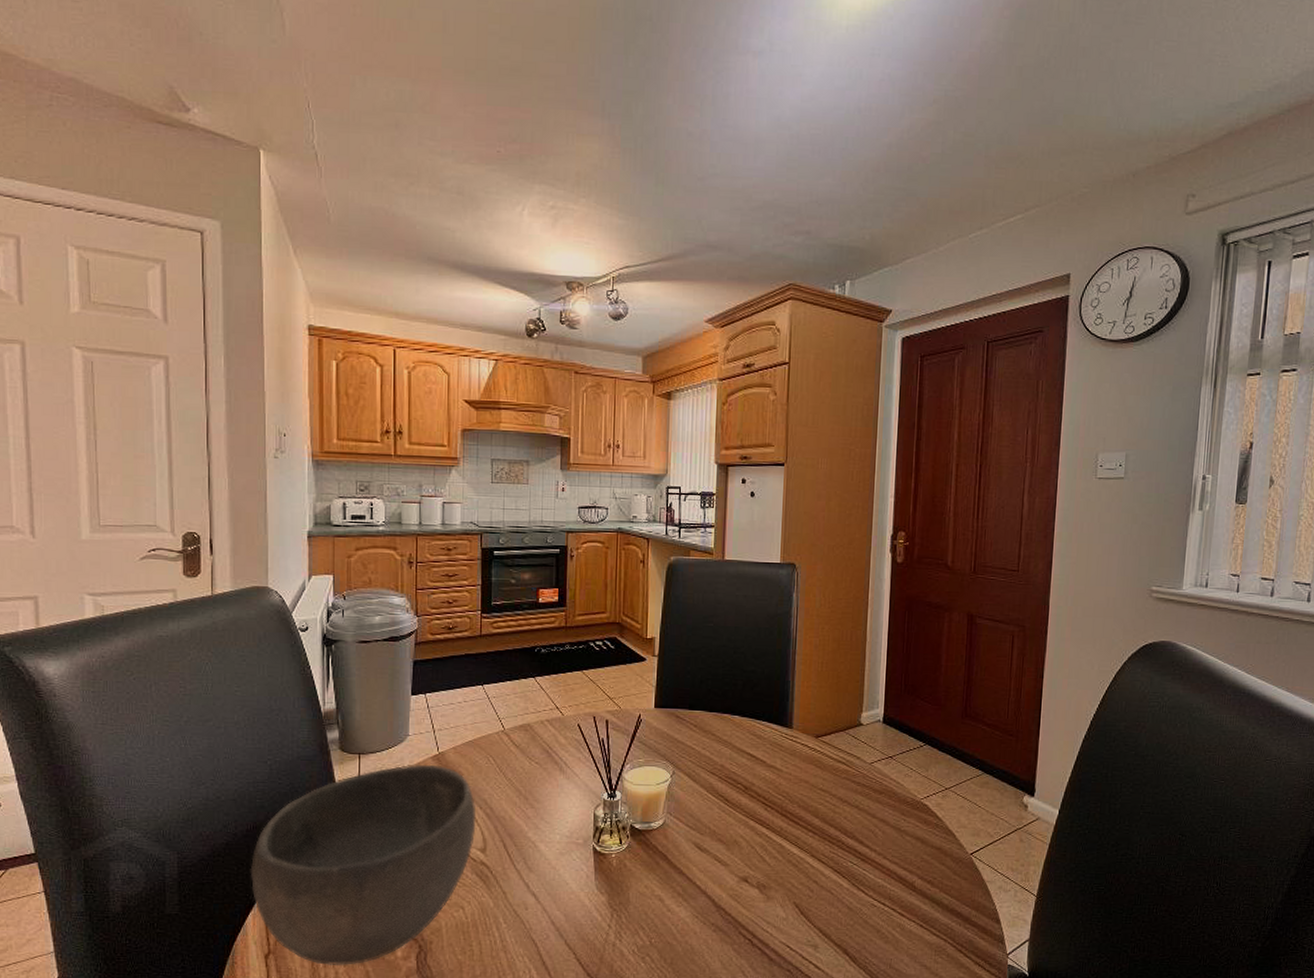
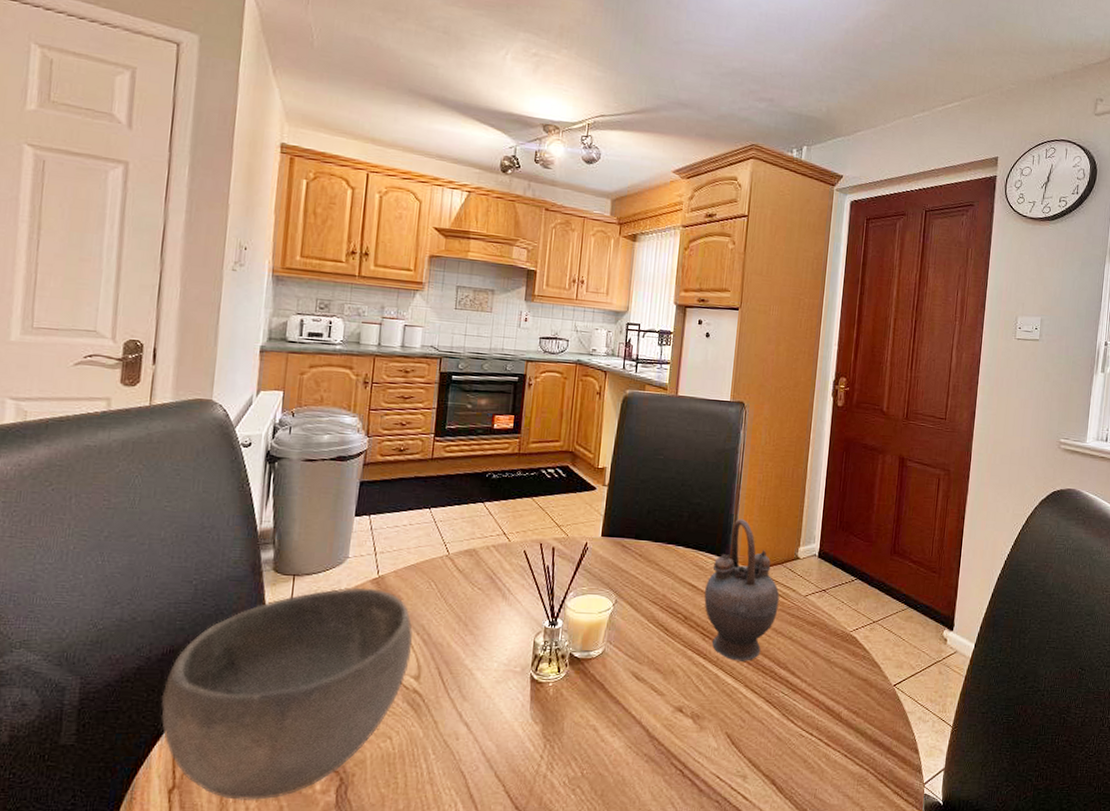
teapot: none [763,685,843,831] -> present [704,518,780,661]

